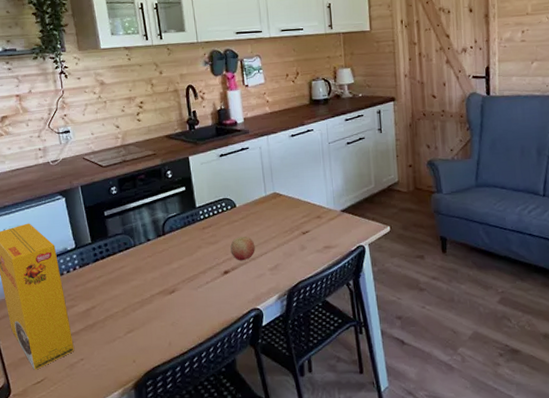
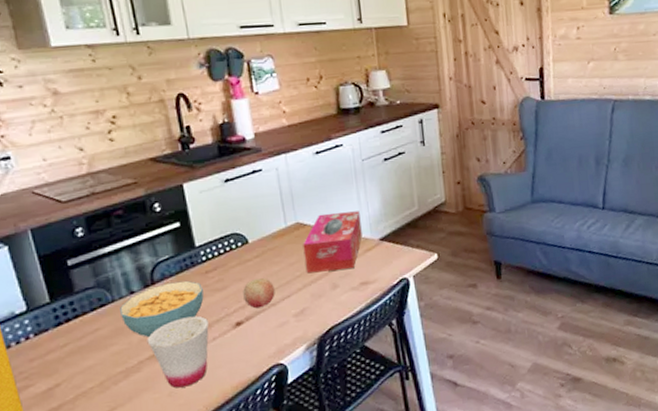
cereal bowl: none [139,234,201,276] -> present [120,280,204,337]
cup: none [157,263,204,320] -> present [147,316,209,388]
tissue box: none [278,185,327,236] -> present [302,211,363,274]

